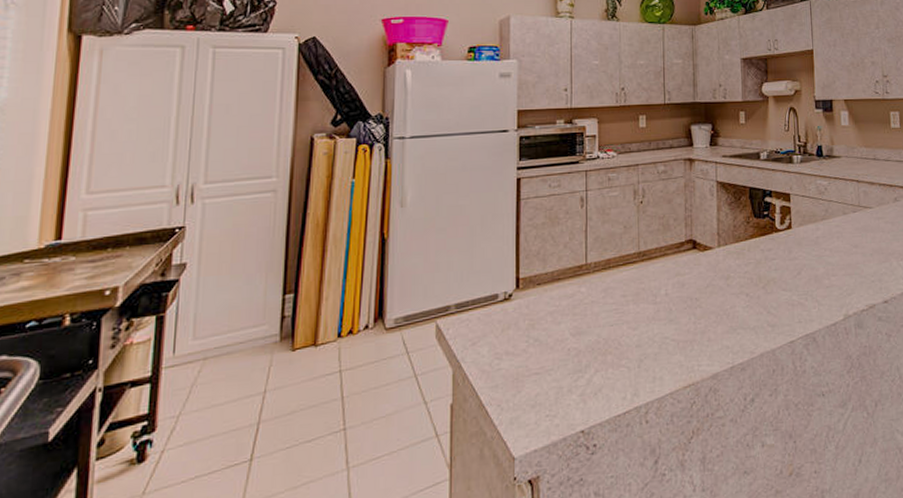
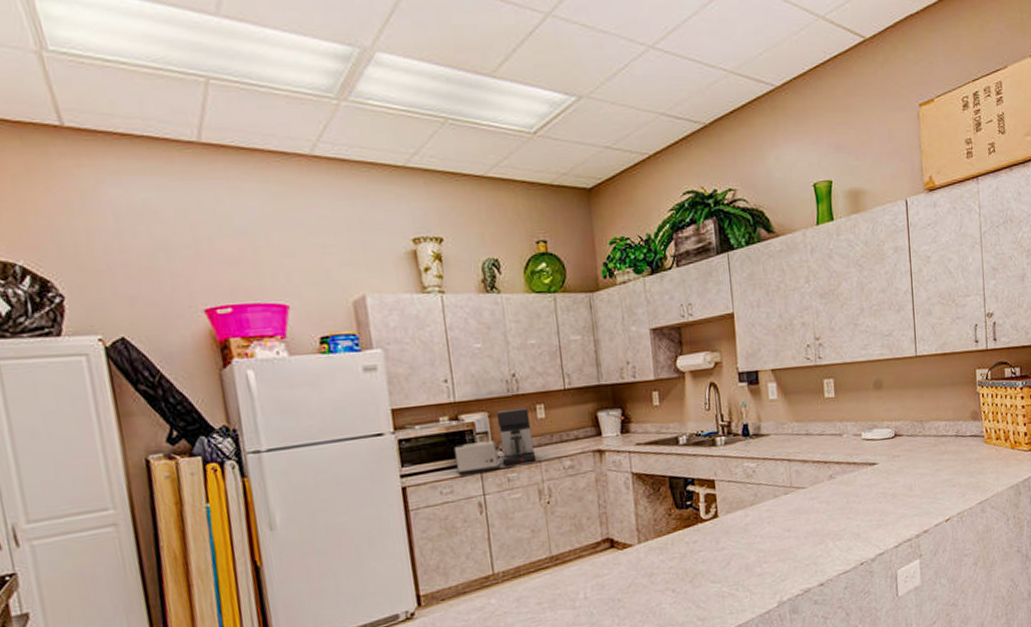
toaster: none [565,143,604,172] -> present [453,440,500,476]
coffee maker: none [604,116,635,167] -> present [496,407,537,466]

